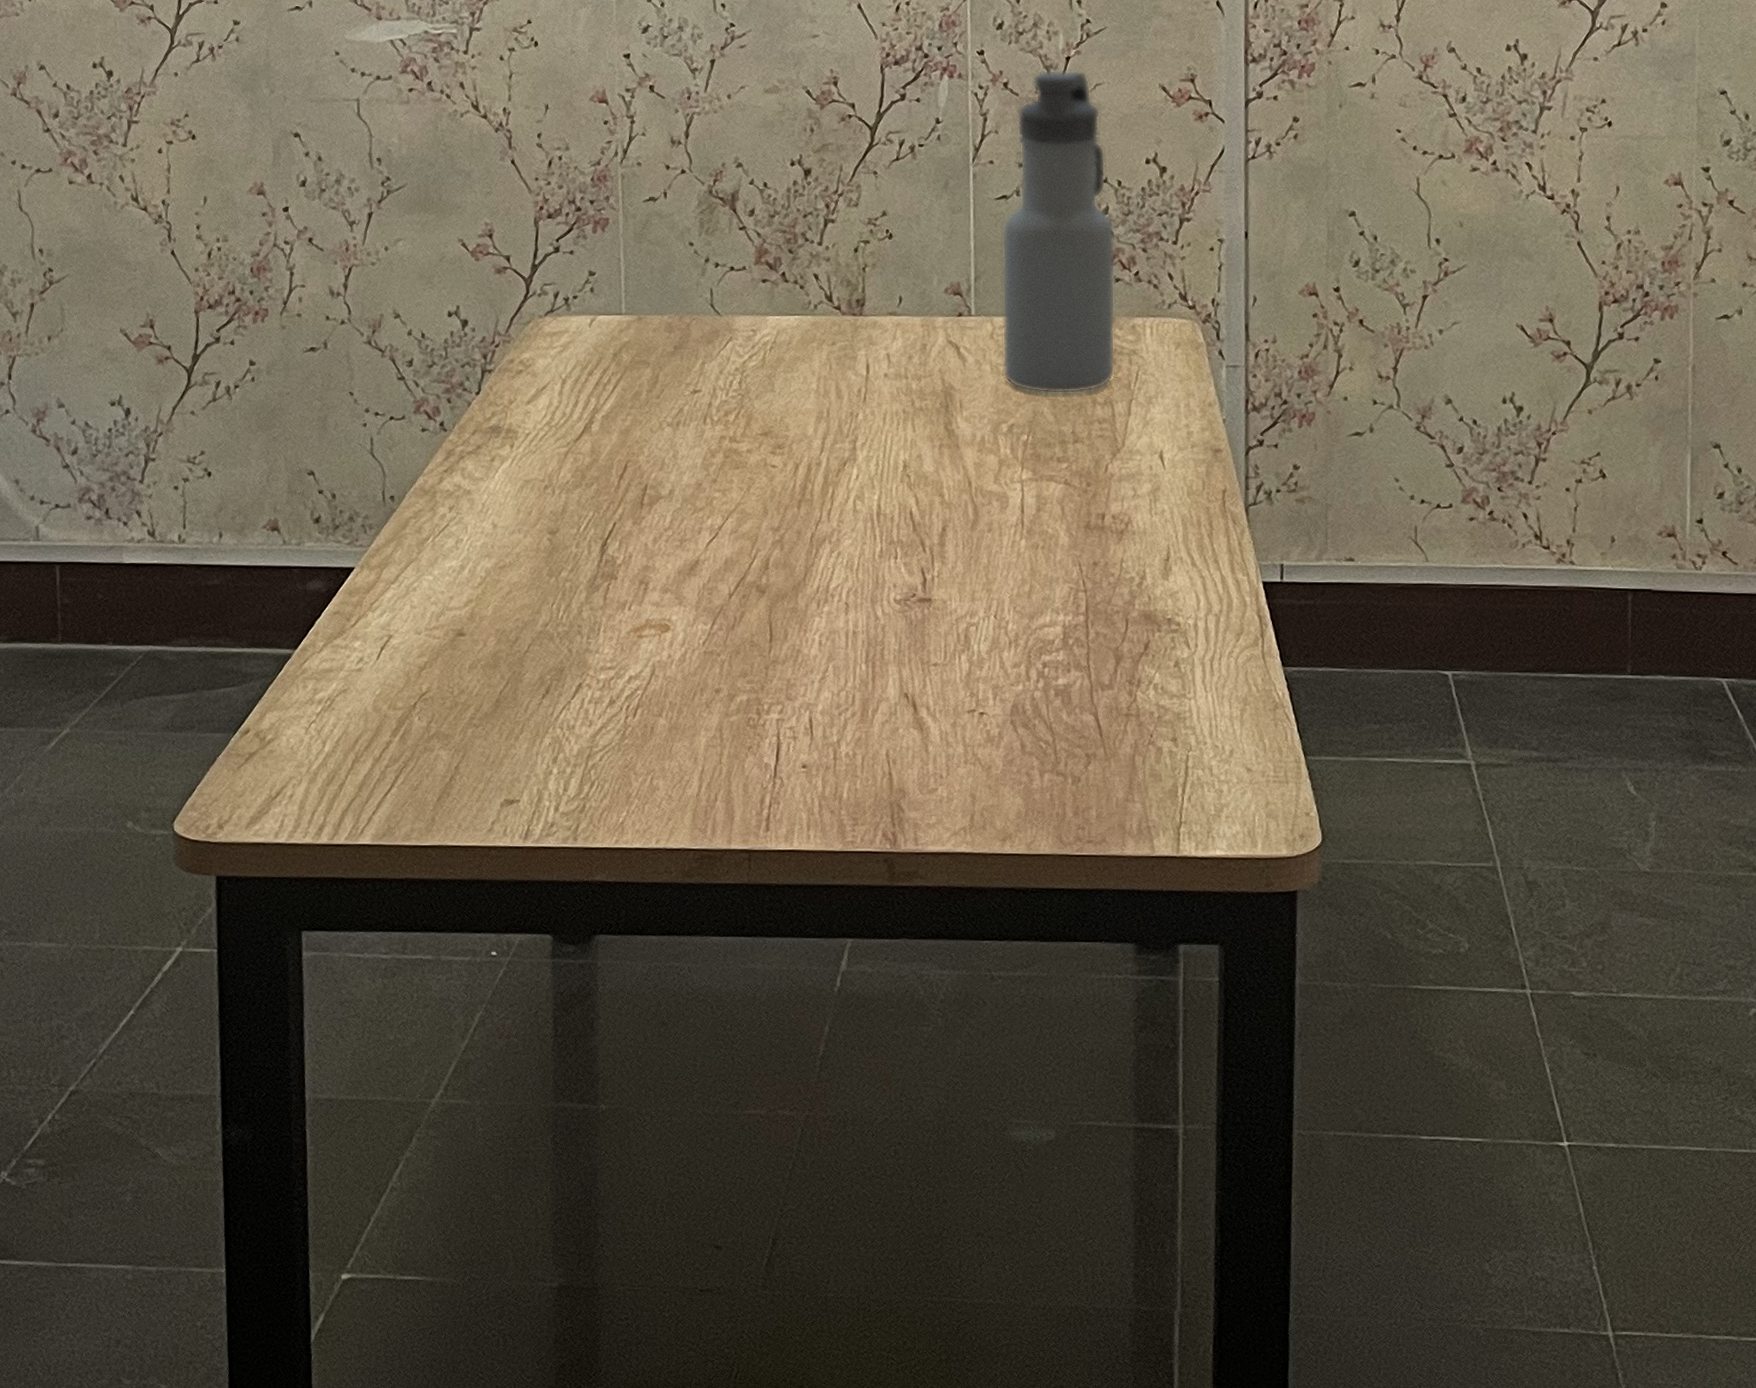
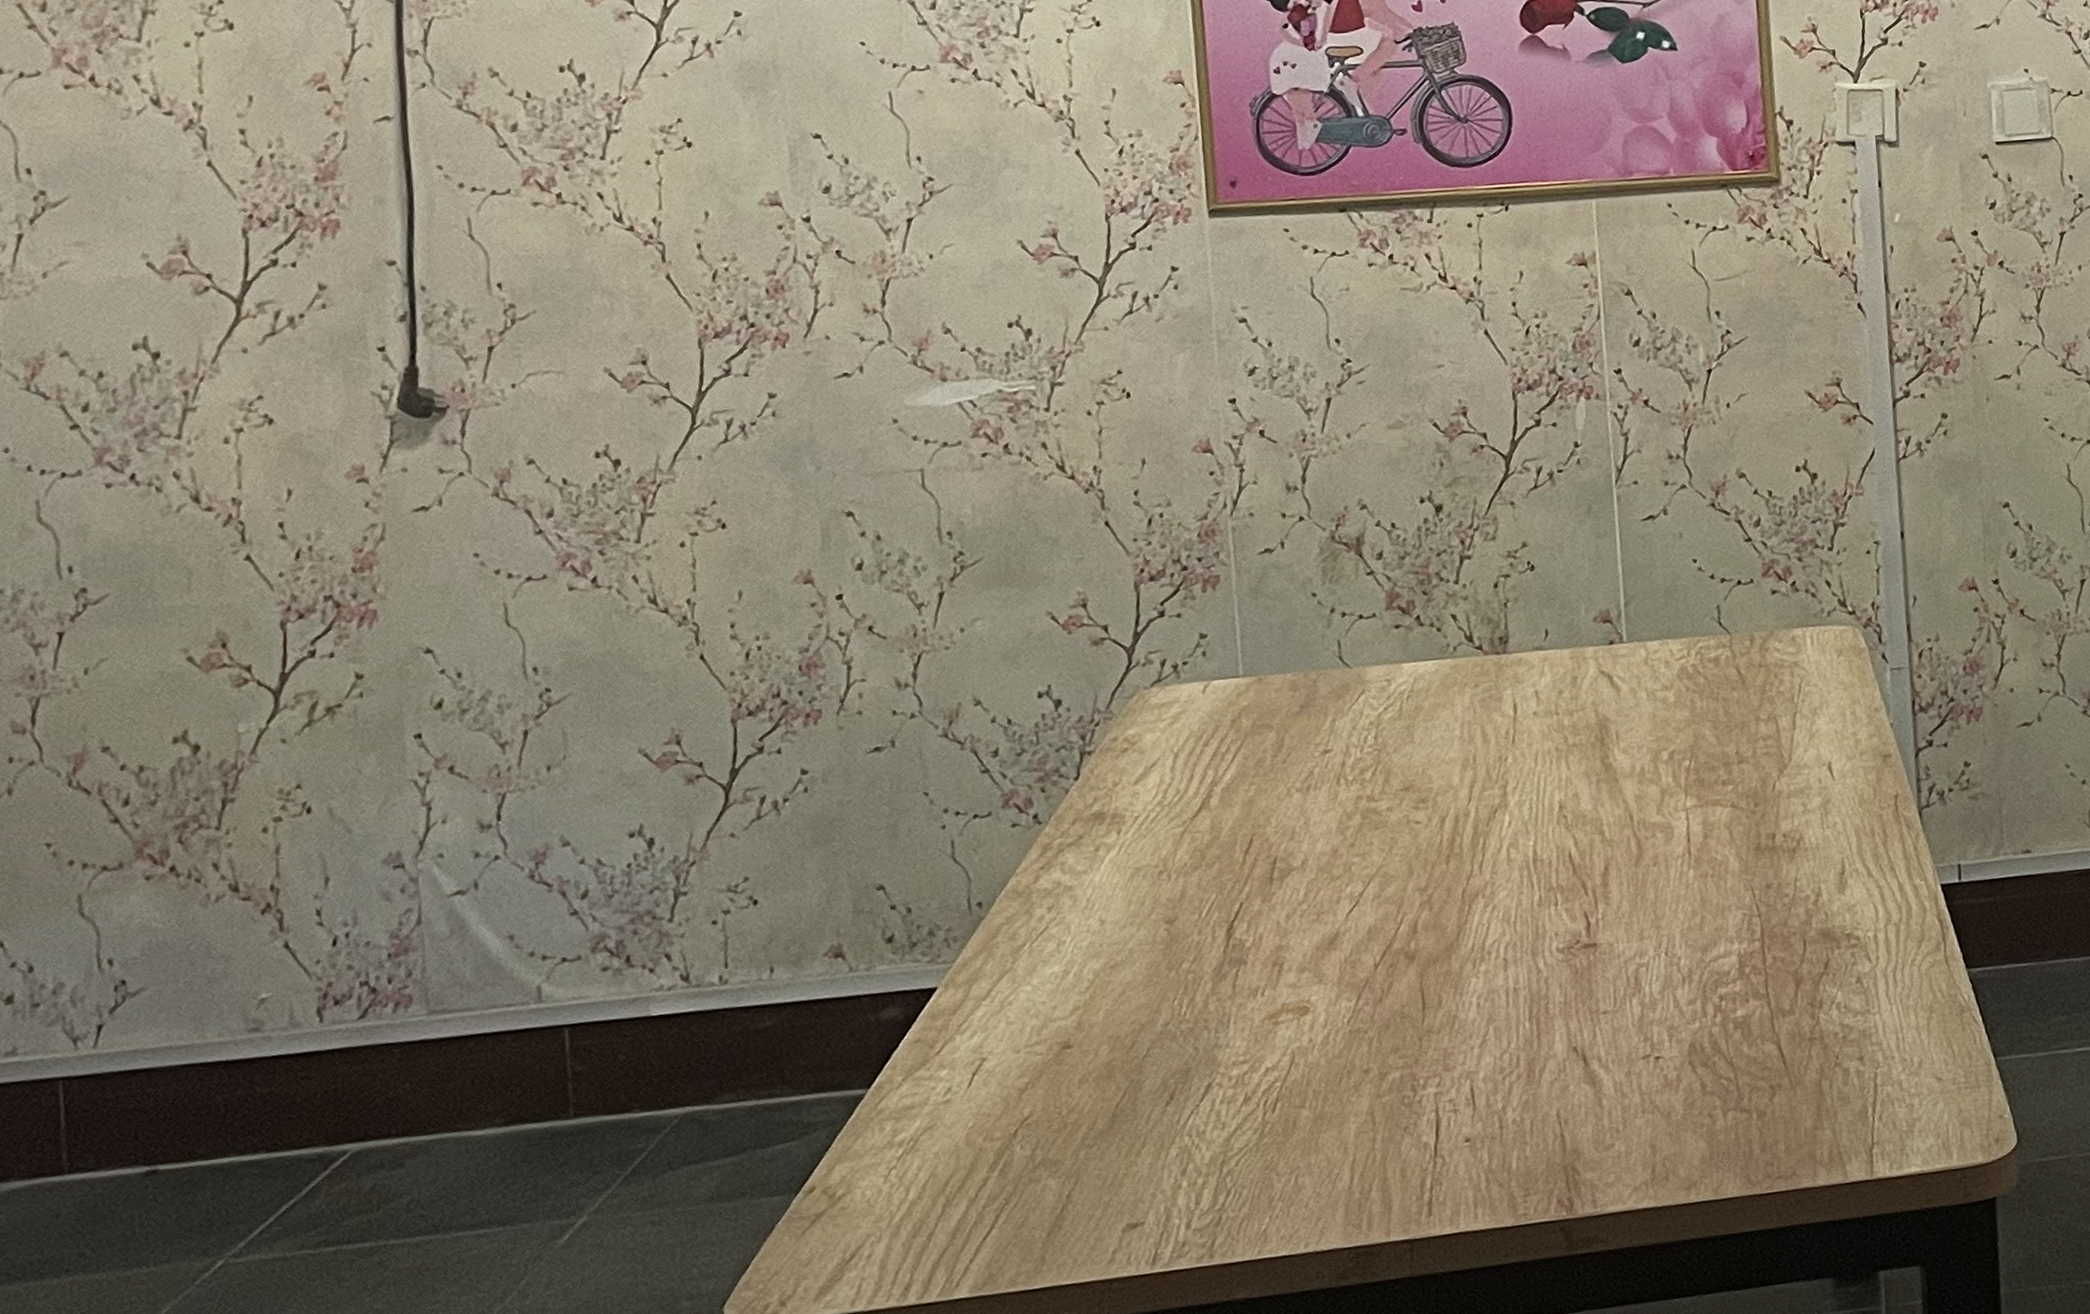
water bottle: present [1001,69,1116,394] -> none [1650,382,1777,716]

